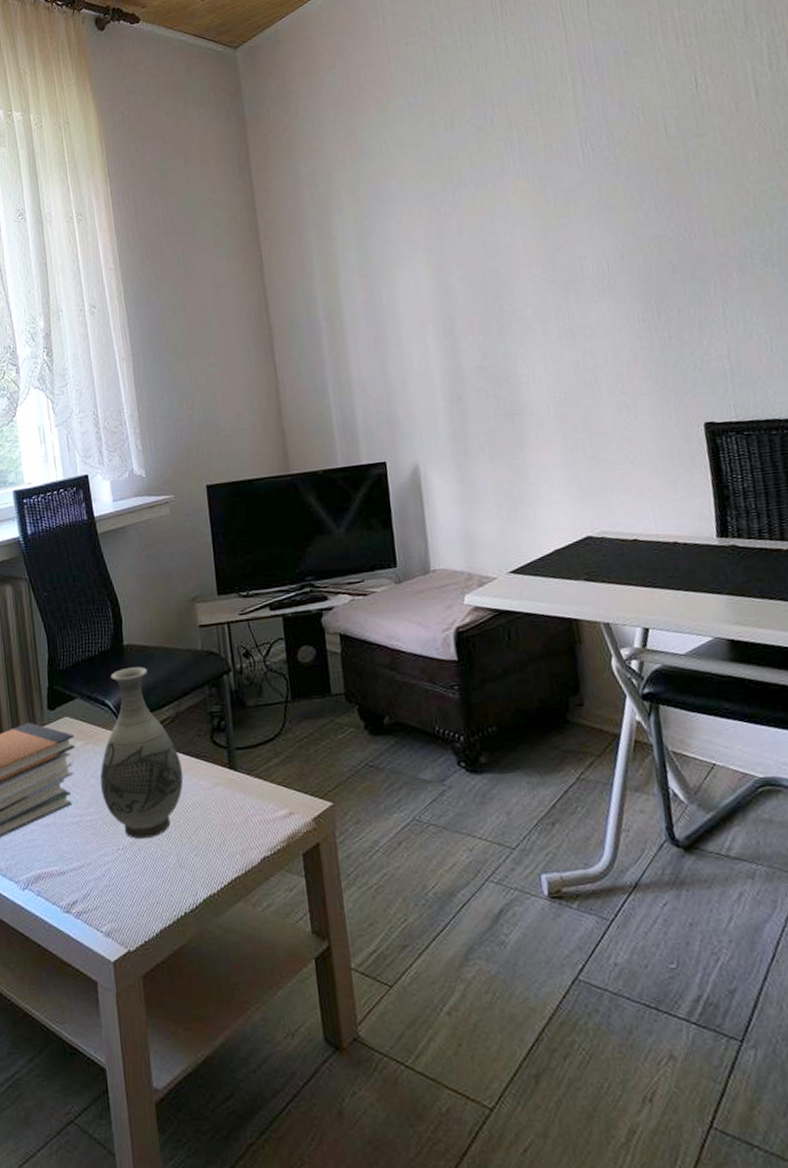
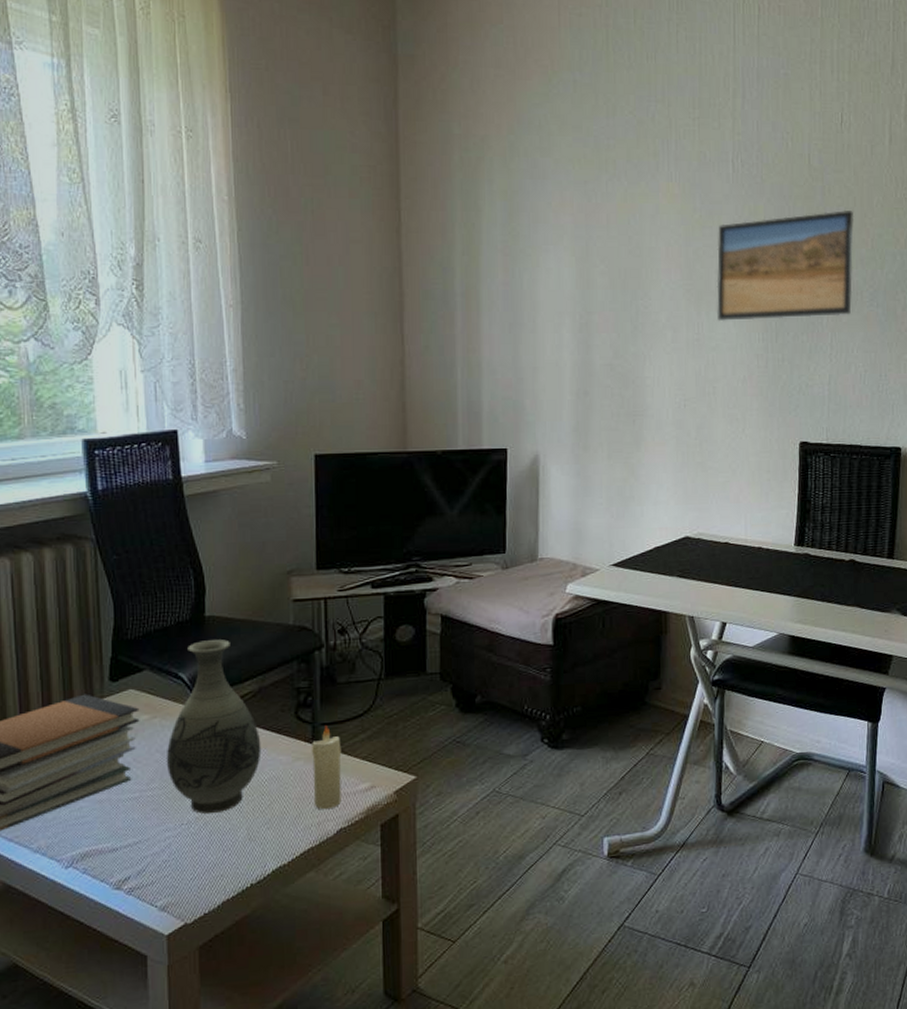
candle: none [228,750,262,837] -> present [311,726,342,810]
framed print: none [576,172,742,308] -> present [716,211,855,322]

